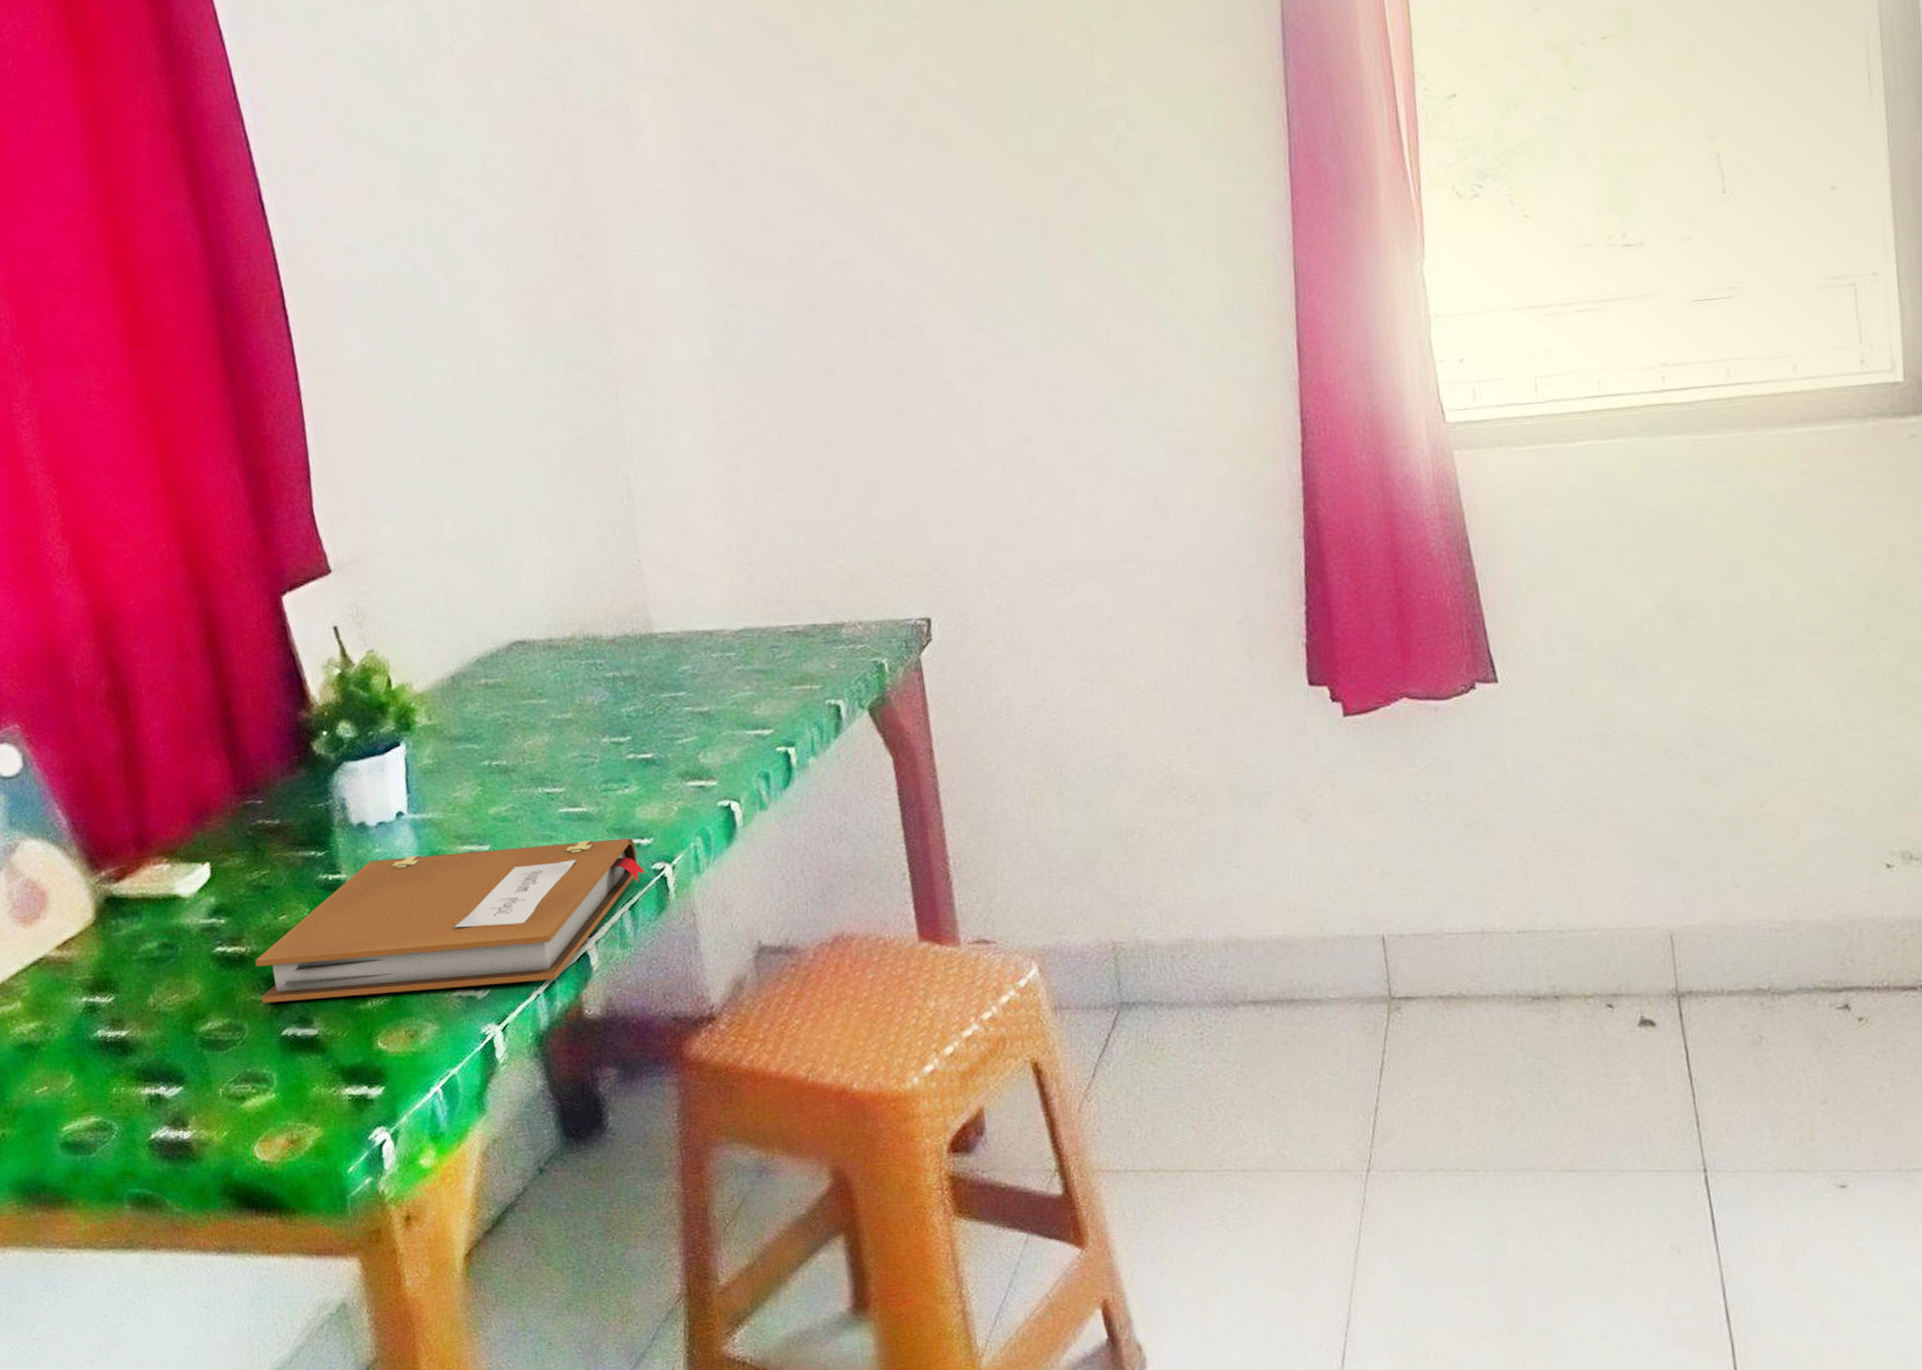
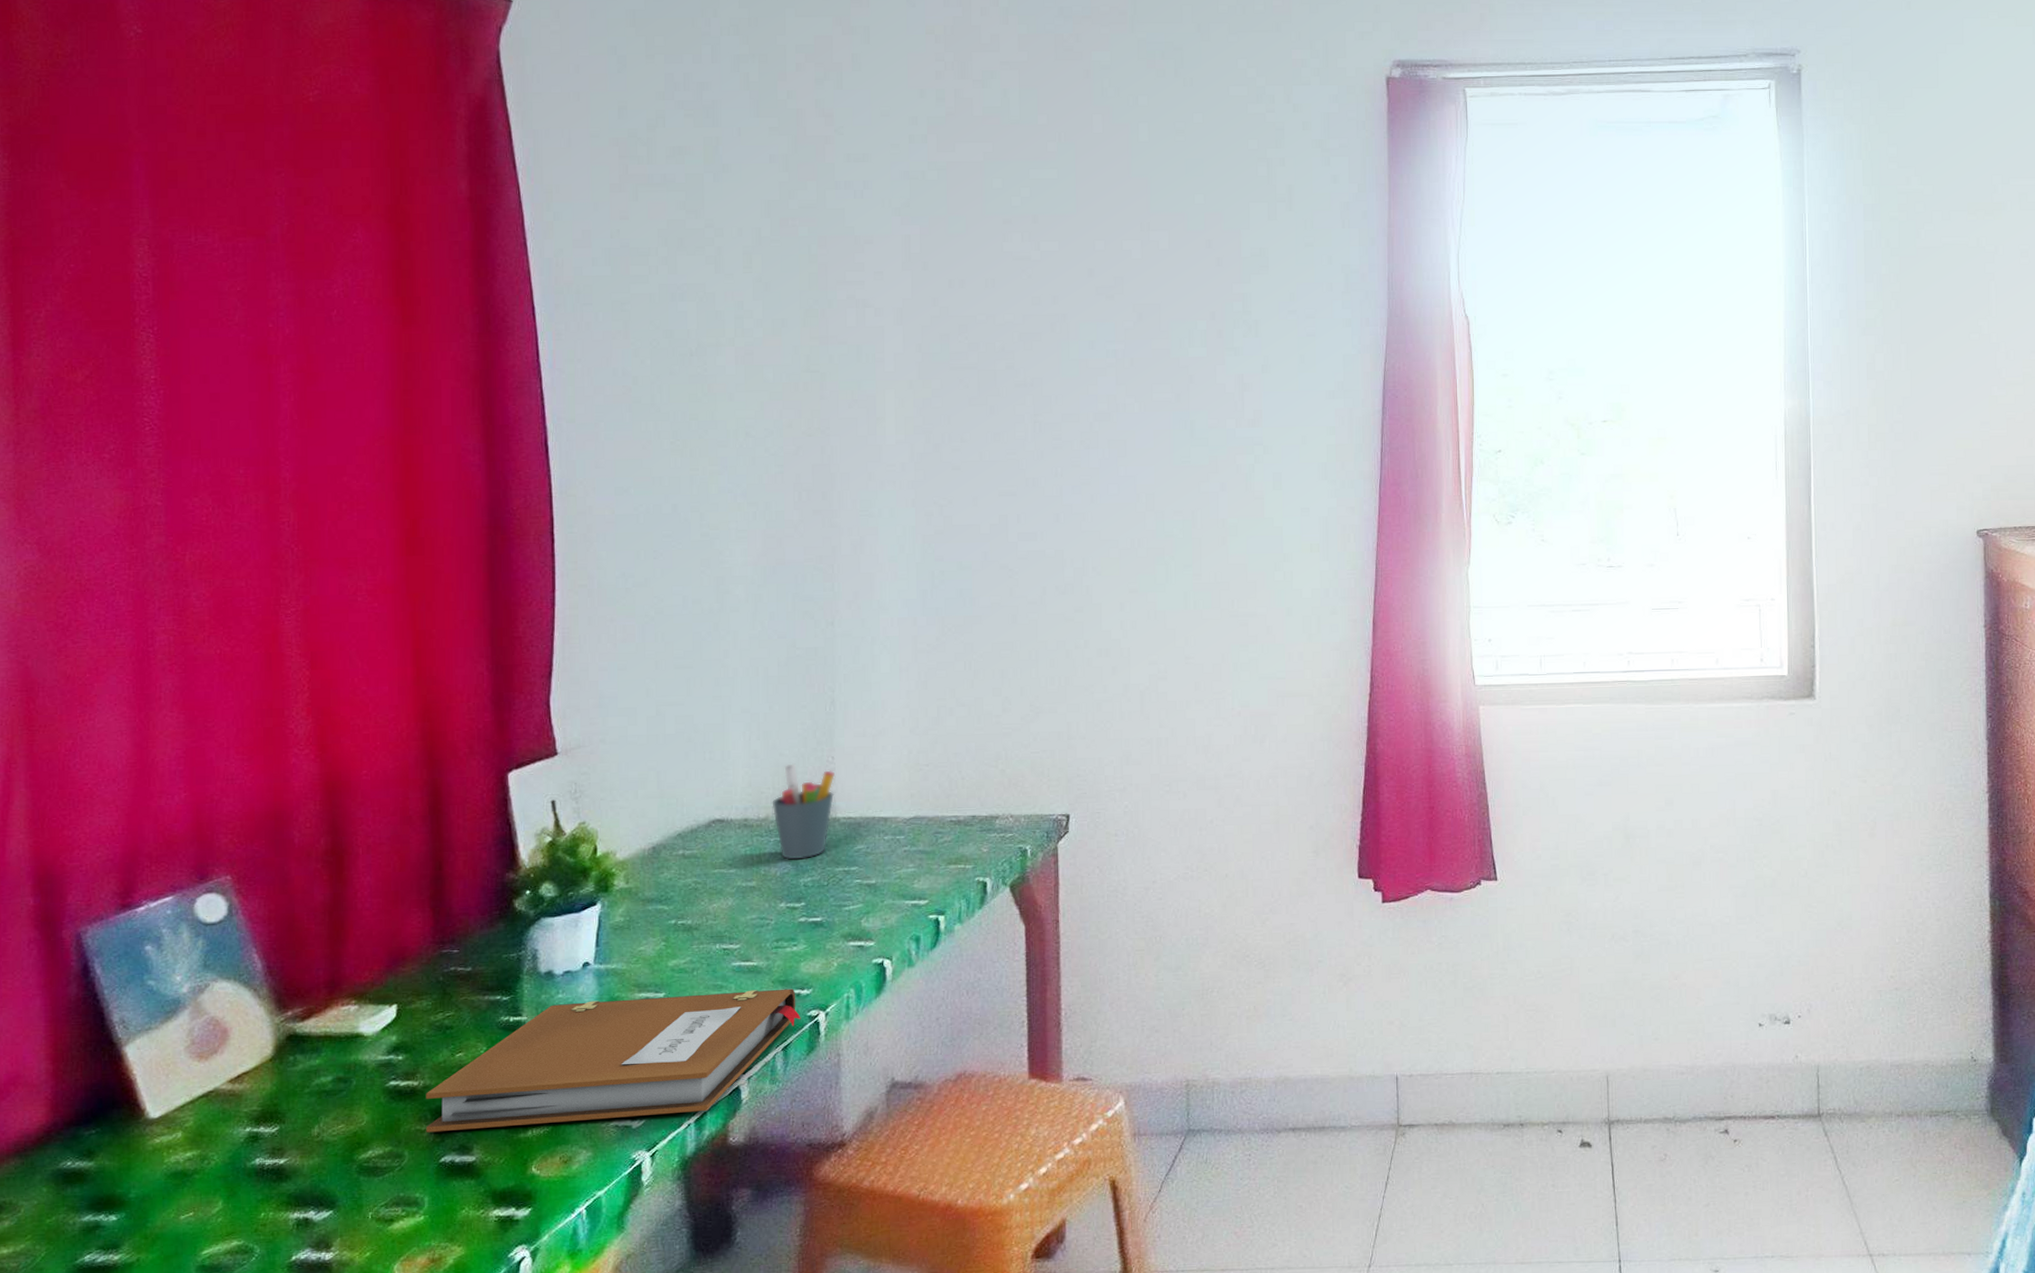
pen holder: none [576,570,648,686] -> present [772,763,836,860]

